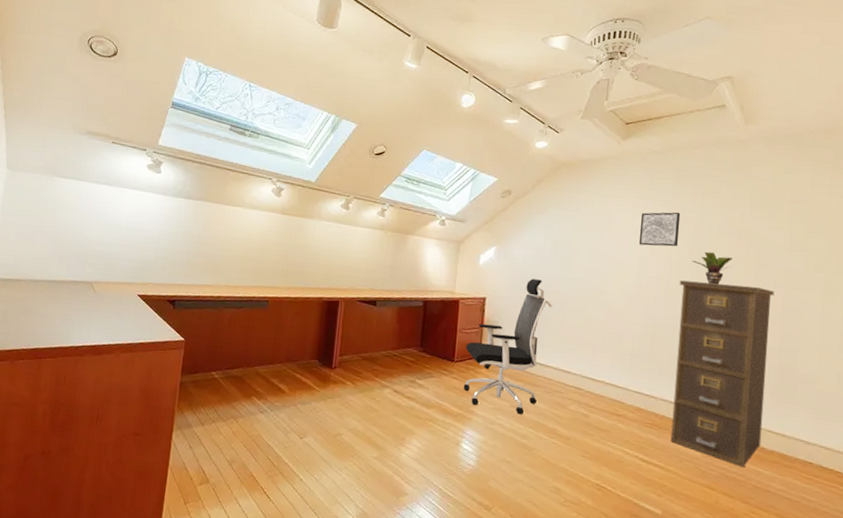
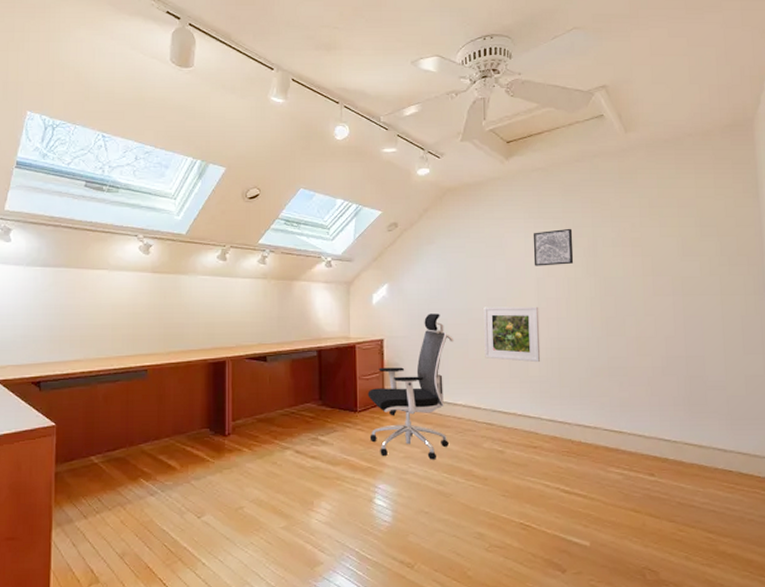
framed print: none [580,278,639,337] -> present [483,306,541,363]
filing cabinet: present [670,280,775,468] -> none [579,296,680,485]
potted plant: present [692,251,733,285] -> none [589,266,629,299]

